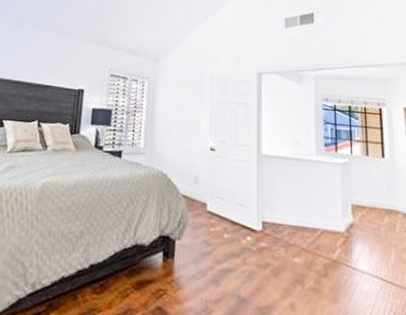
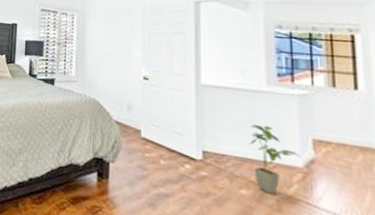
house plant: none [302,192,343,260] -> present [249,124,302,195]

